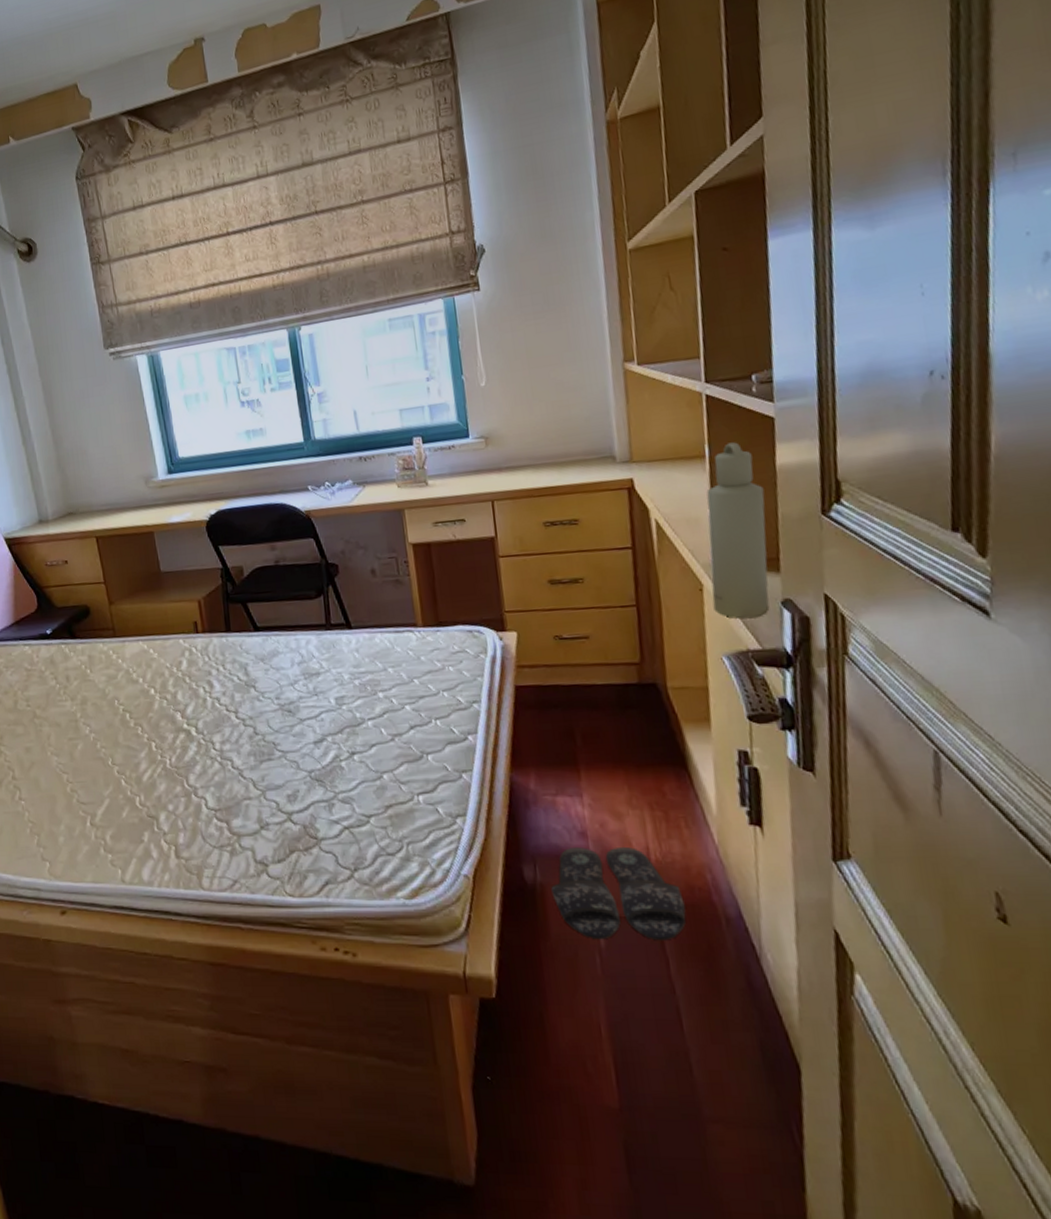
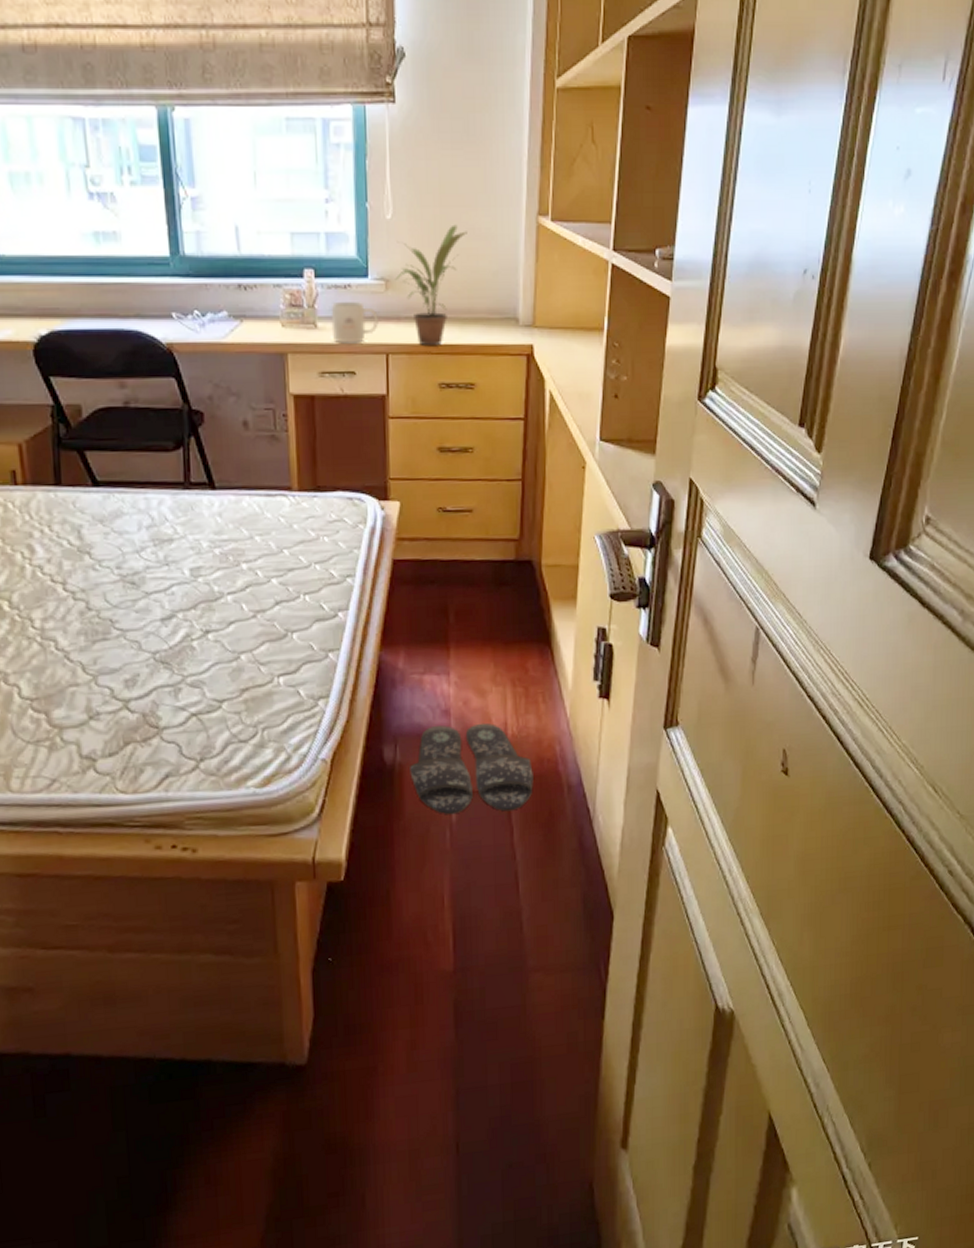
mug: none [439,459,482,496] -> present [331,301,379,344]
potted plant: none [493,381,557,490] -> present [395,224,467,345]
bottle: present [706,442,770,620] -> none [593,318,652,499]

